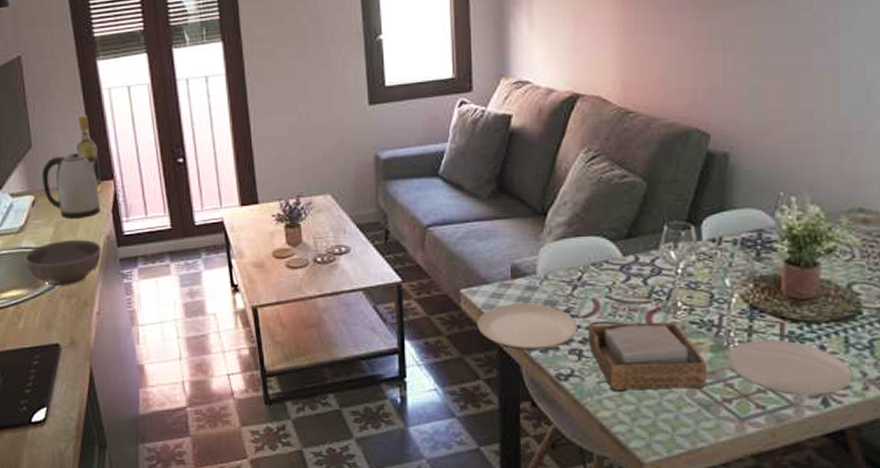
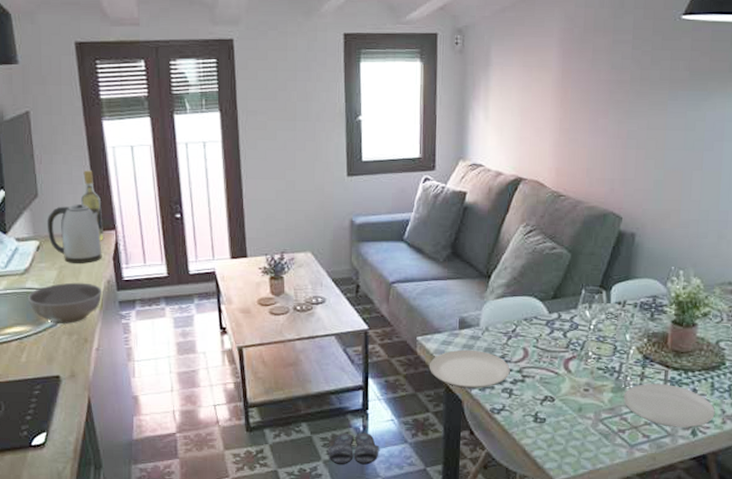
slippers: none [360,405,422,443] -> present [328,433,379,464]
napkin holder: present [588,321,708,390] -> none [518,367,609,422]

